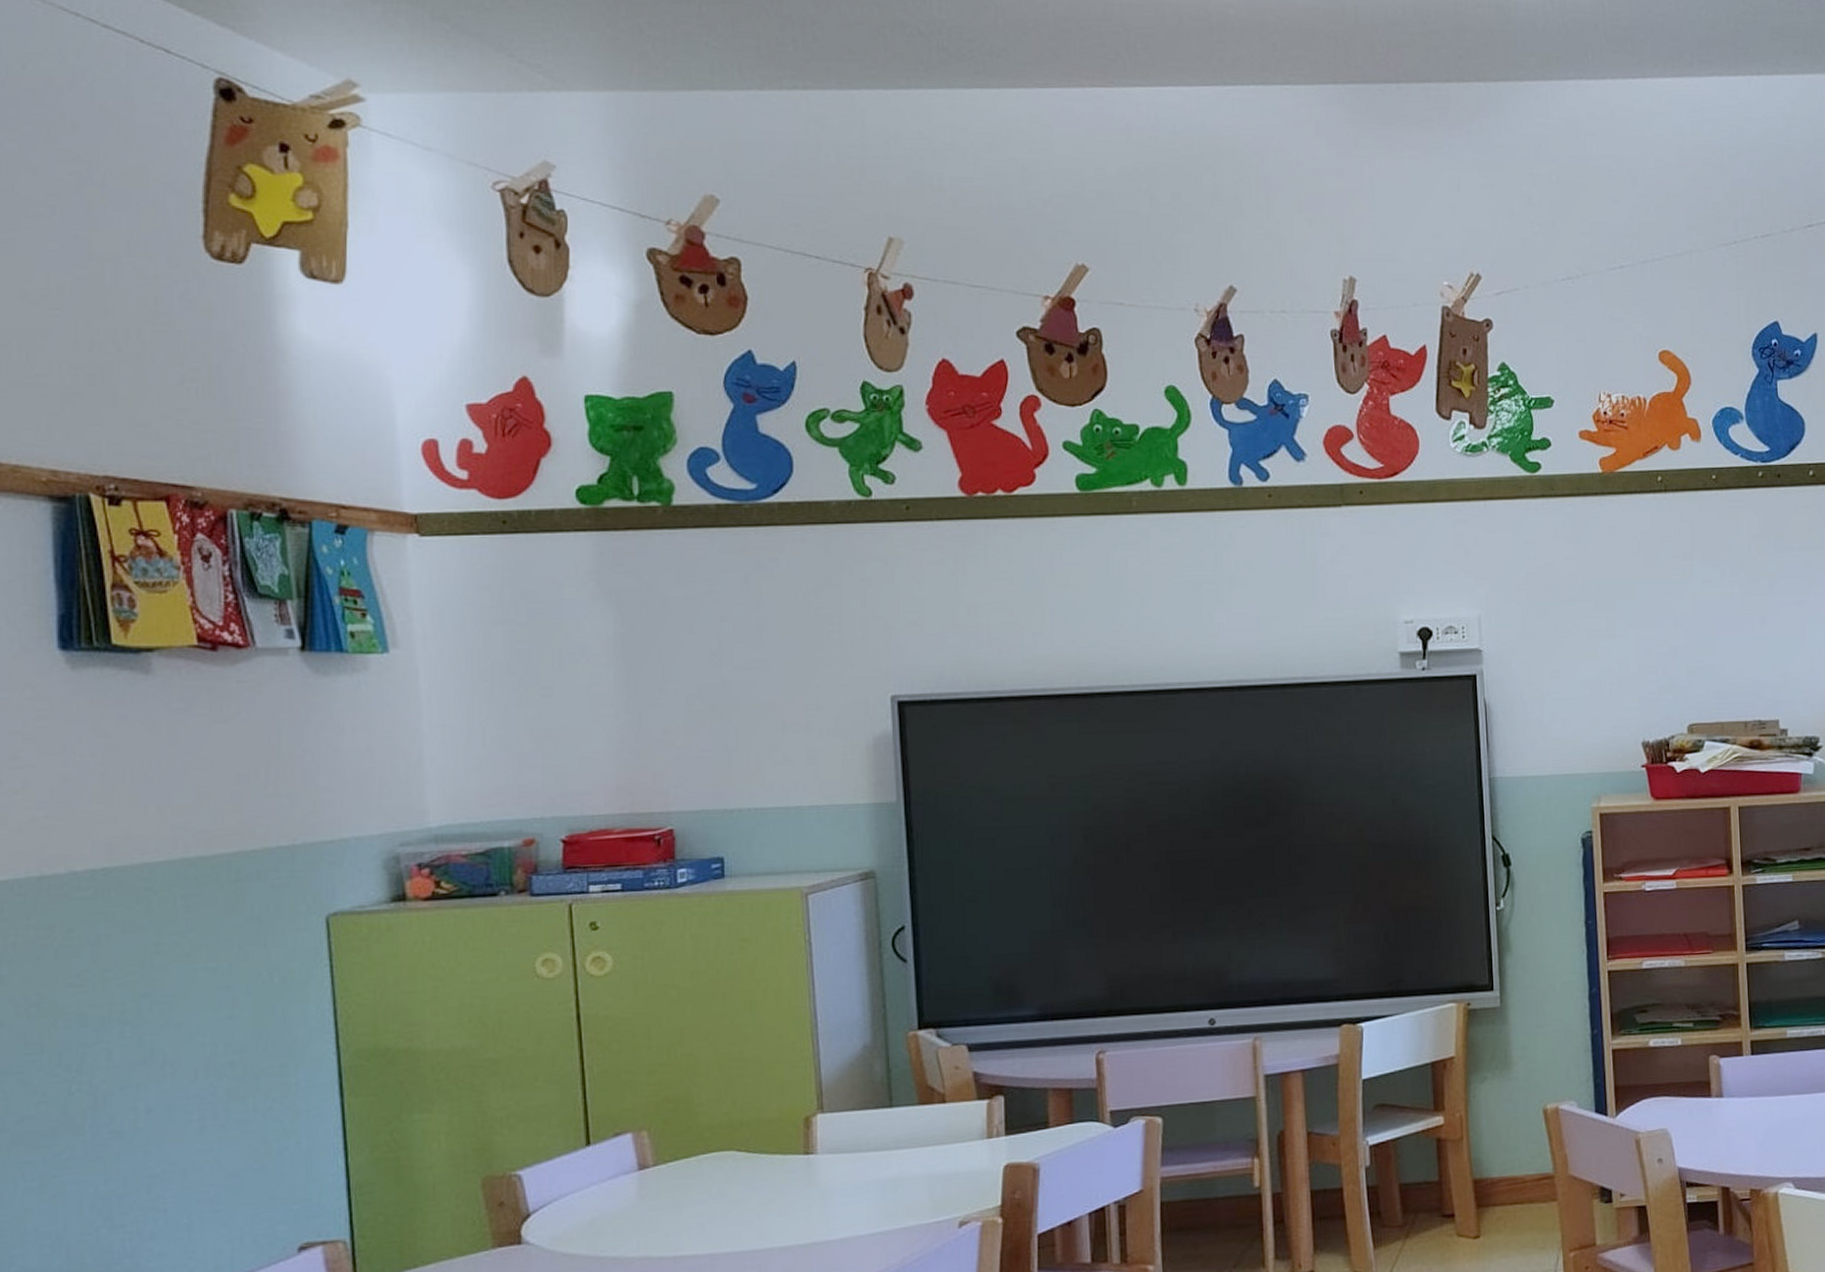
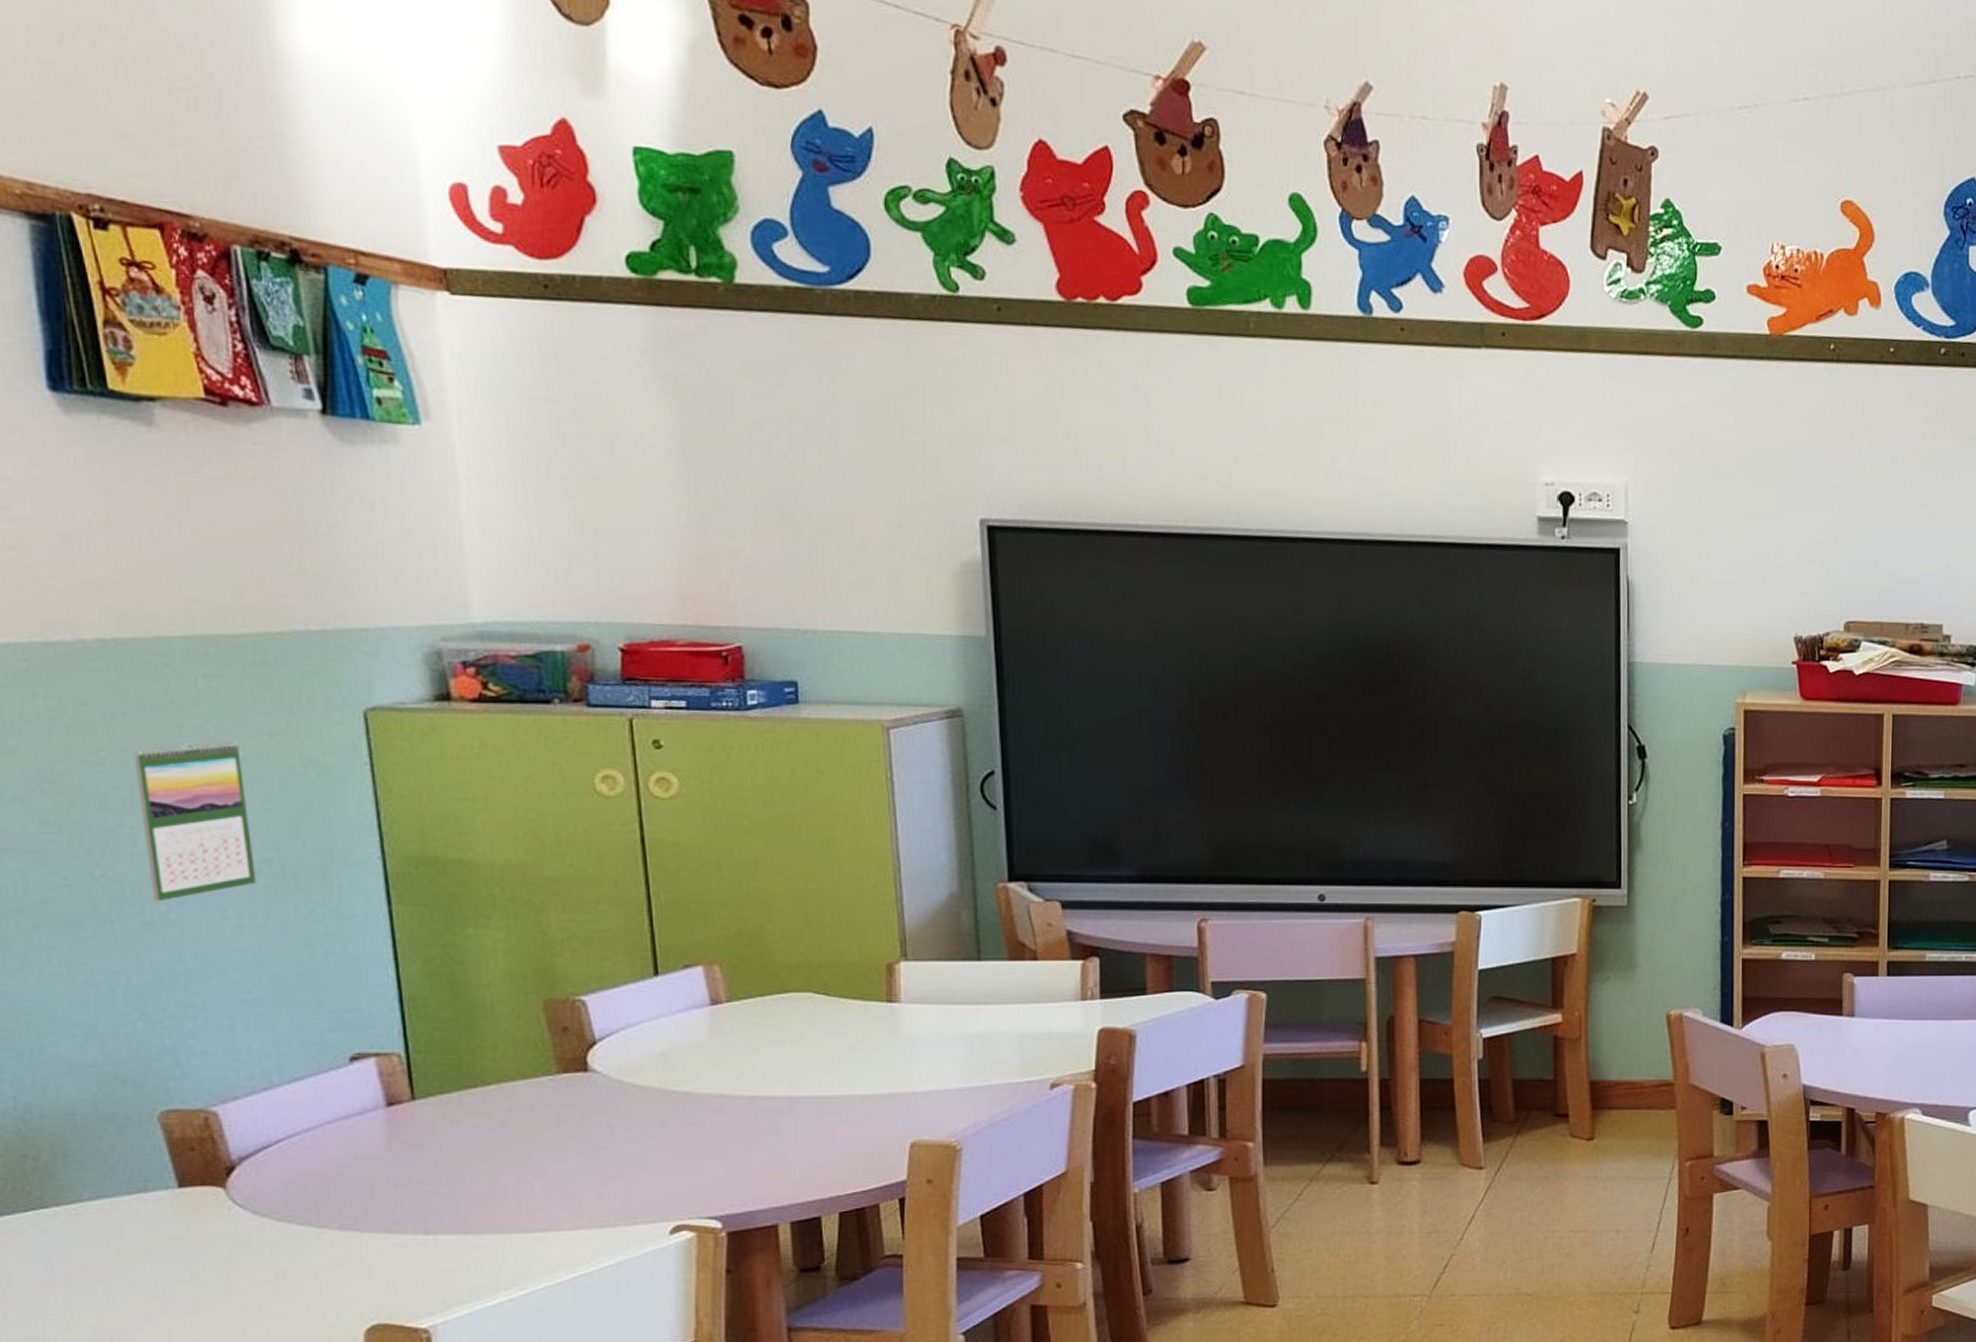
calendar: none [113,954,220,1112] -> present [133,740,256,902]

